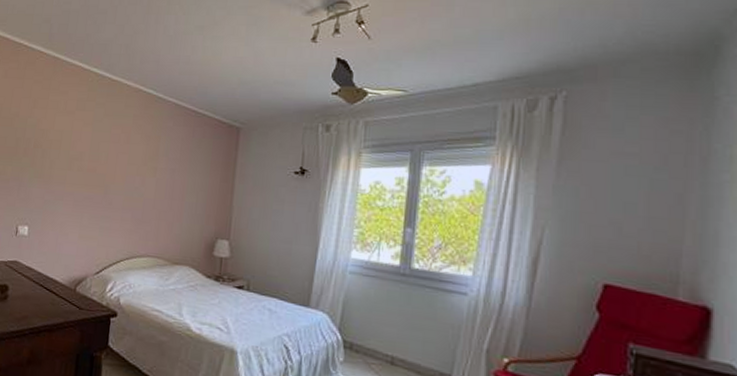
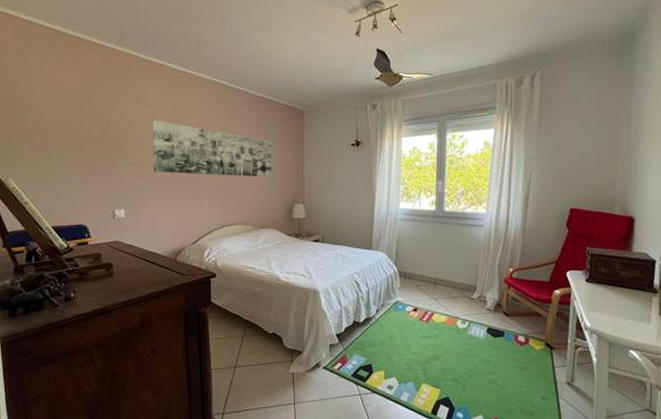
wall art: none [64,129,199,205] -> present [152,120,272,178]

